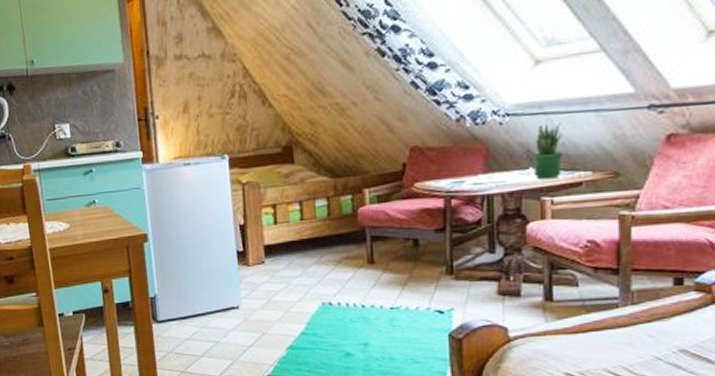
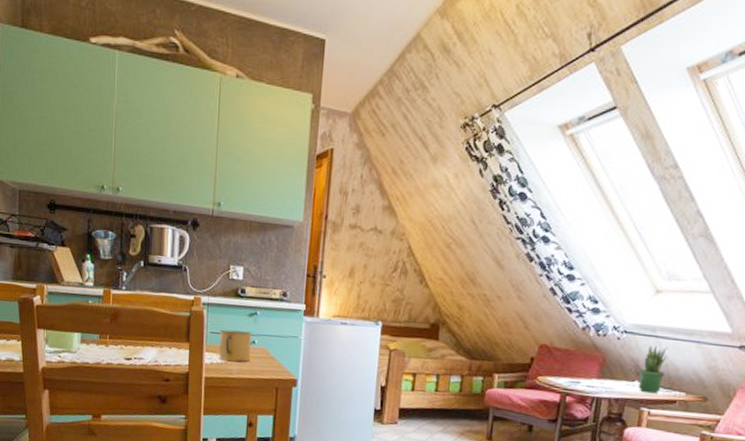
mug: none [57,191,94,228] -> present [219,329,252,363]

